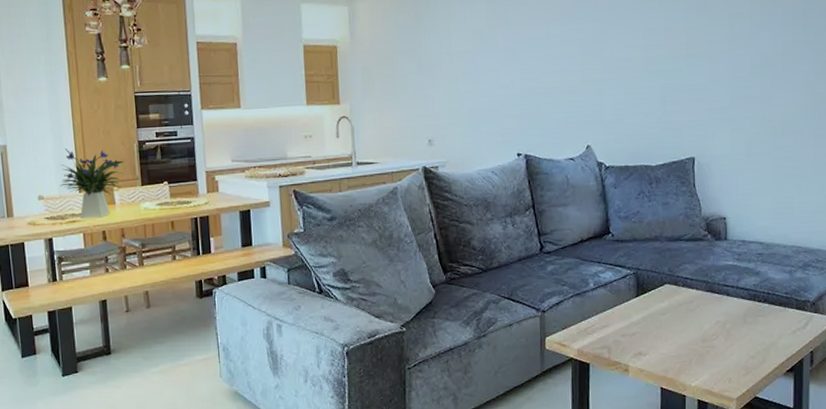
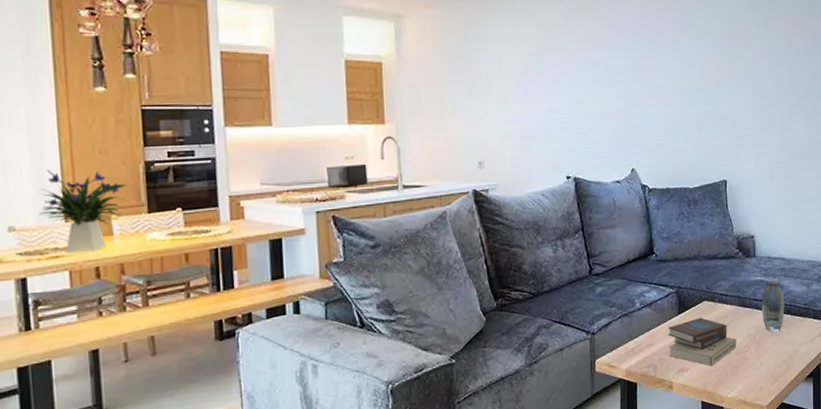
toaster: none [288,142,325,164] -> present [327,163,368,188]
books: none [624,301,702,352] -> present [668,317,737,366]
vase: none [733,266,761,321] -> present [761,281,785,332]

